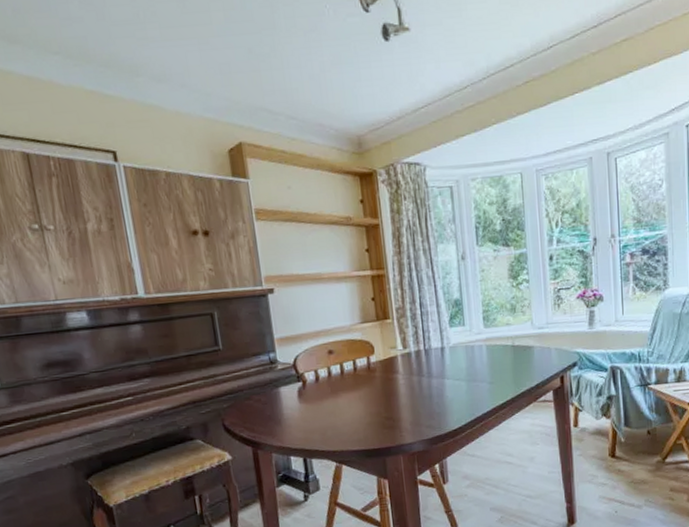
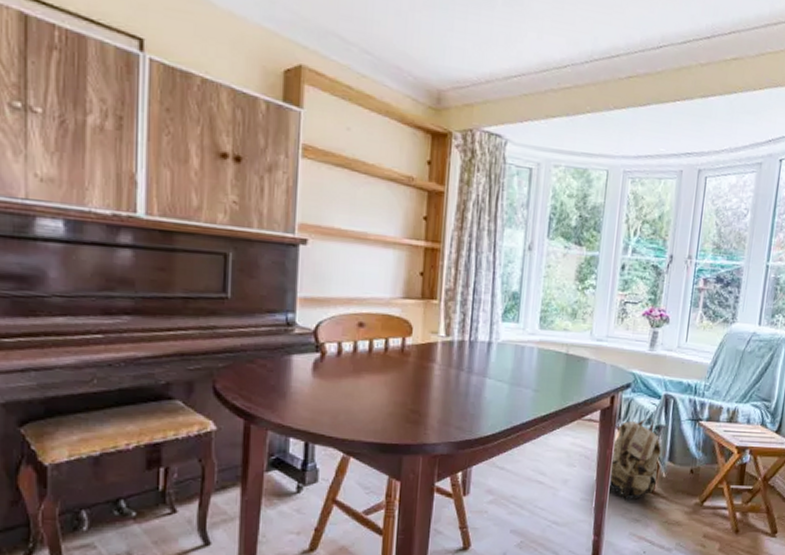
backpack: none [570,390,617,467] -> present [608,418,661,499]

